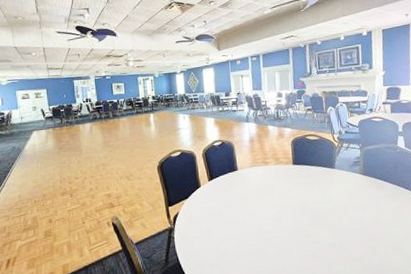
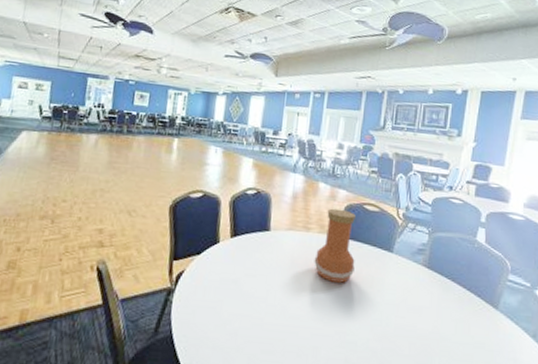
vase: none [275,143,308,200] -> present [314,208,356,283]

